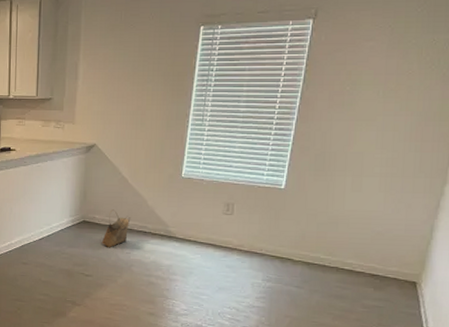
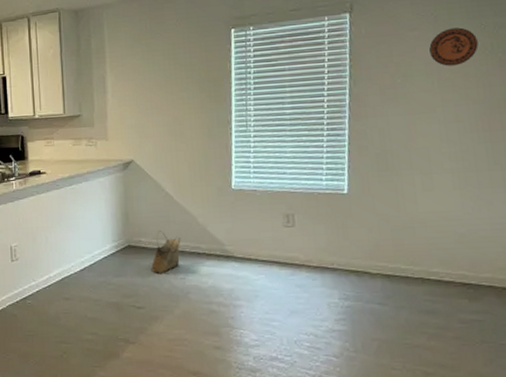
decorative plate: none [381,41,427,78] -> present [429,27,478,66]

